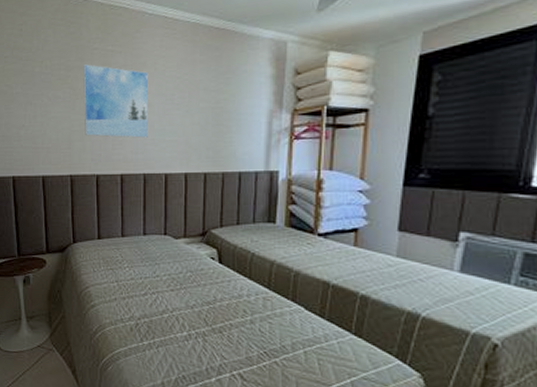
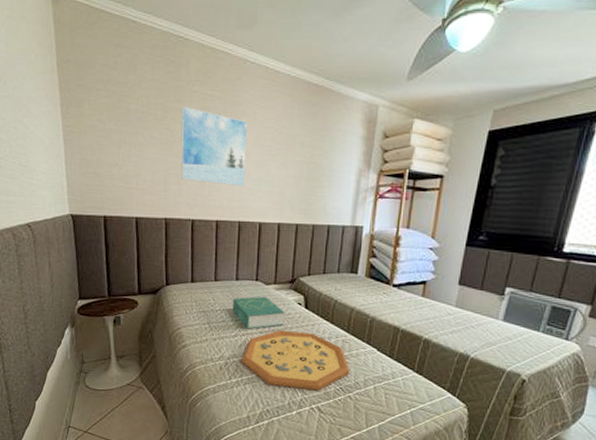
book: none [142,251,197,287] -> present [233,296,284,329]
decorative tray: none [153,287,275,354] -> present [241,330,350,390]

